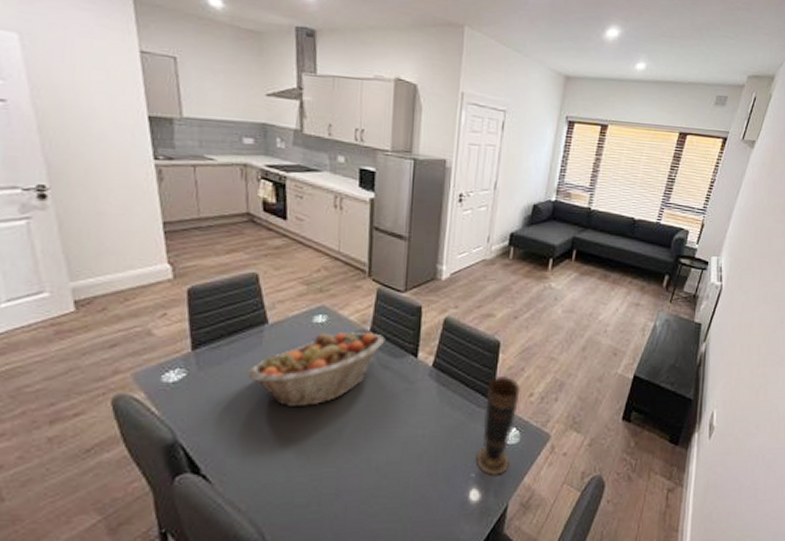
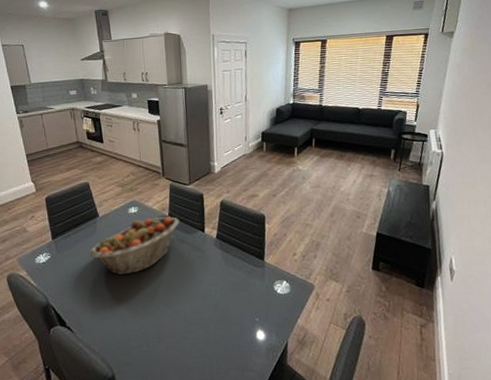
vase: present [475,375,520,477] -> none [257,240,286,320]

